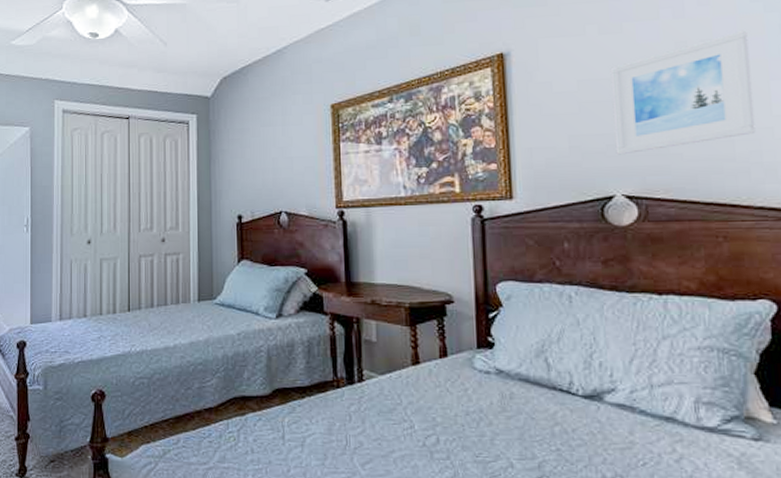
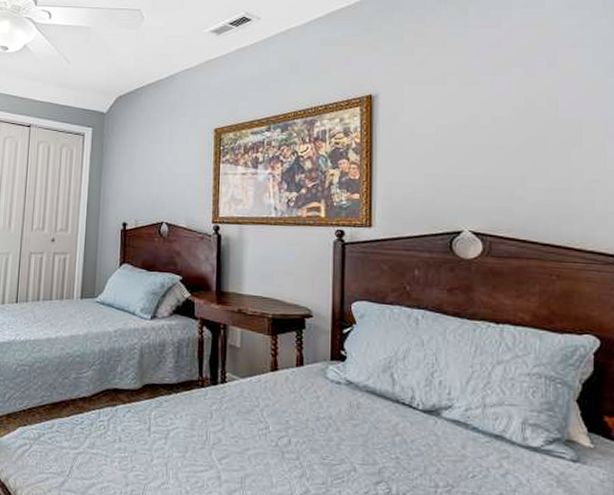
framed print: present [610,30,756,155] -> none [466,92,591,195]

